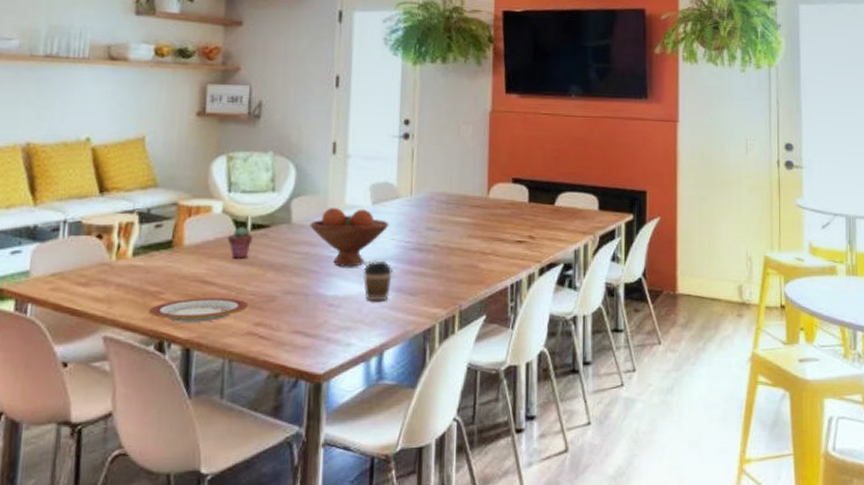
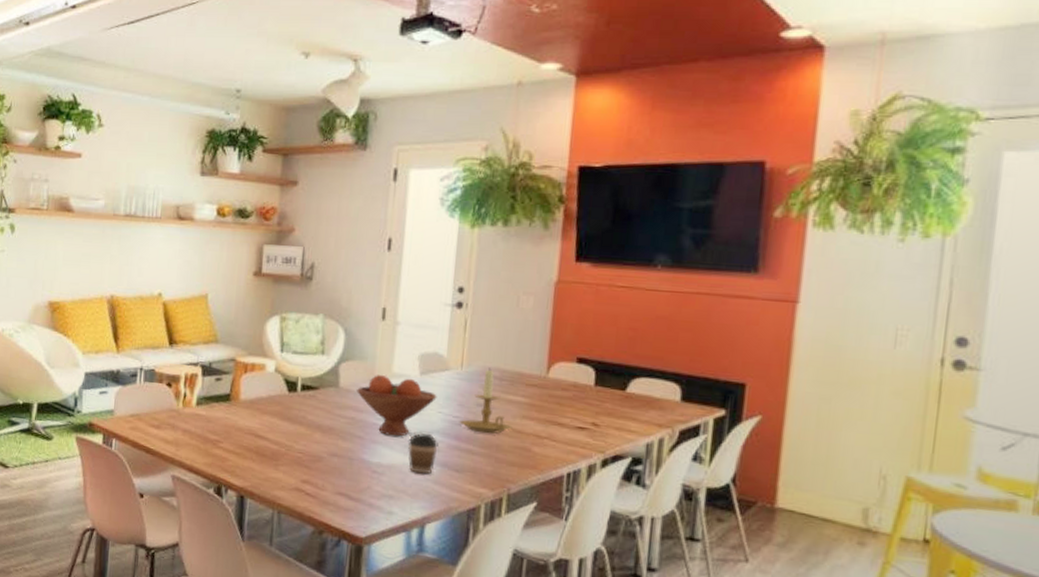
plate: present [149,298,249,322] -> none [209,450,297,474]
potted succulent: present [227,227,253,259] -> none [279,386,303,418]
candle holder: none [411,193,460,256] -> present [459,367,513,434]

